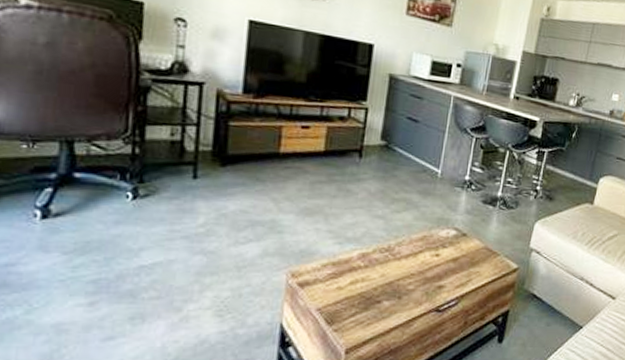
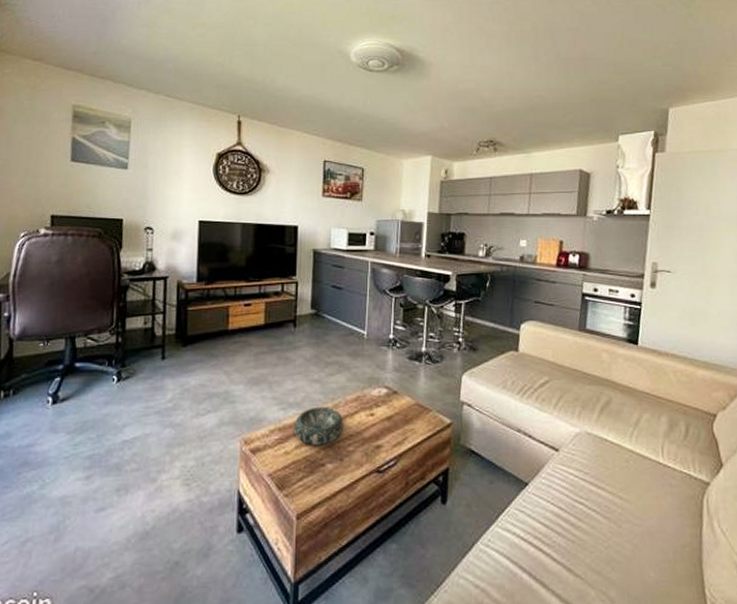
decorative bowl: none [349,243,406,282] -> present [293,406,344,445]

